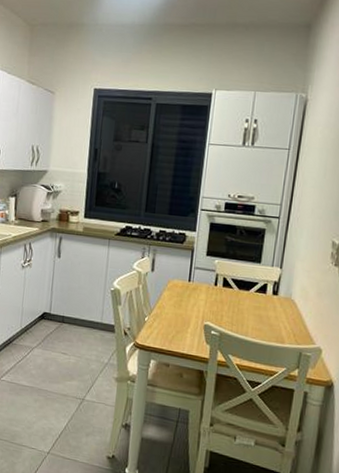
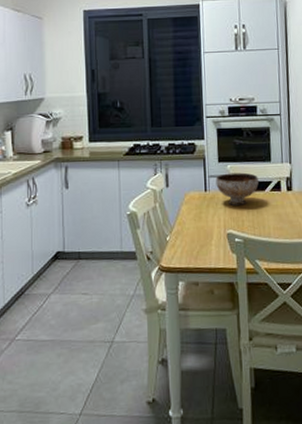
bowl: none [200,267,245,301] -> present [215,172,259,205]

